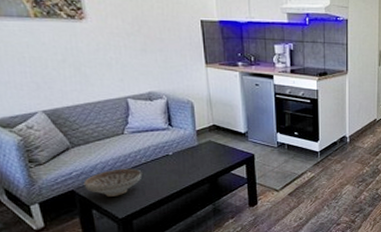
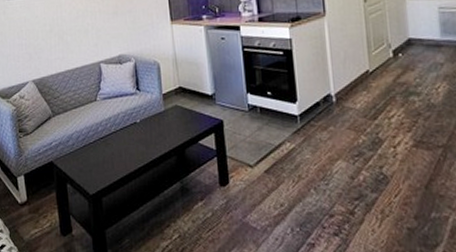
decorative bowl: present [83,168,143,197] -> none [61,138,112,170]

